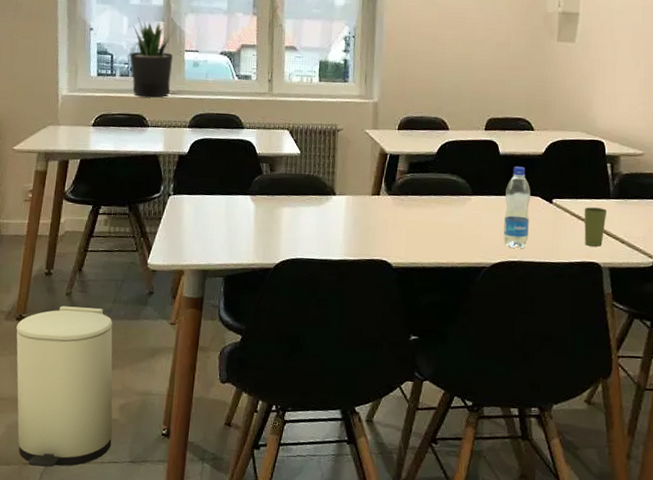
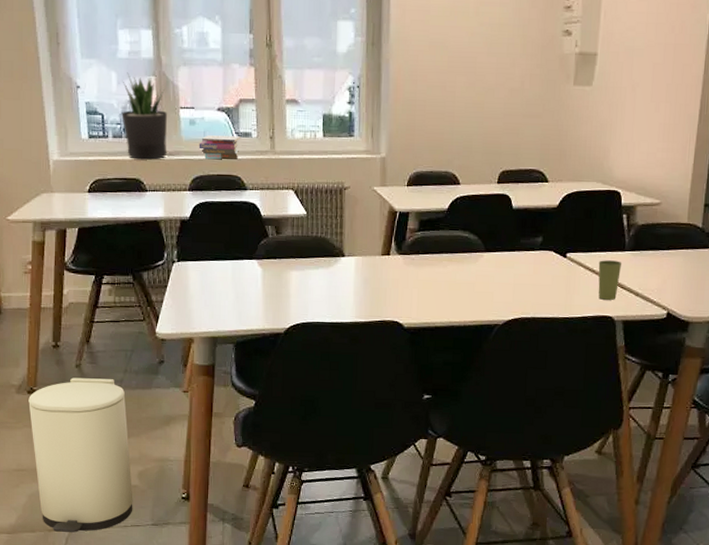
books: none [200,77,241,100] -> present [198,135,241,160]
bottle: present [503,166,531,249] -> none [516,220,544,305]

